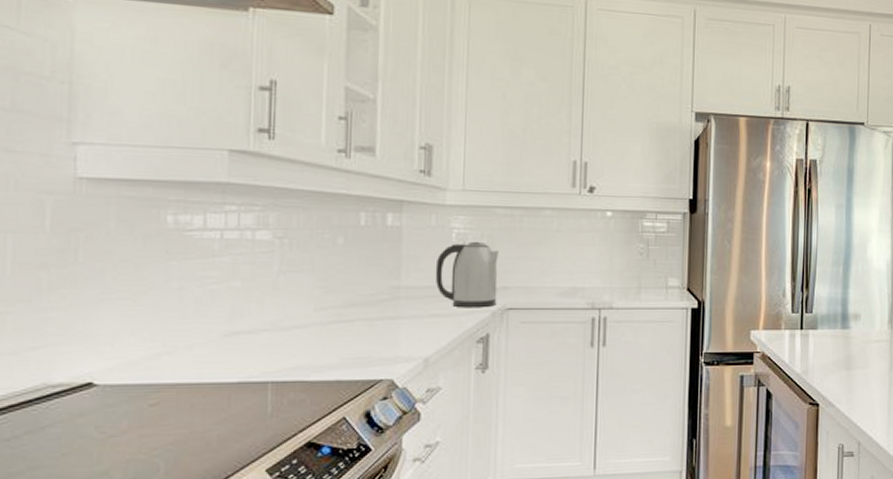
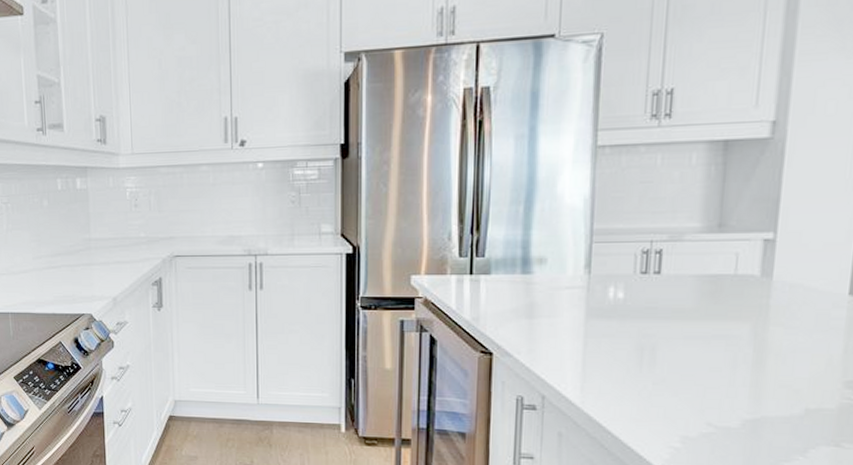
kettle: present [435,241,499,308] -> none [115,198,166,256]

